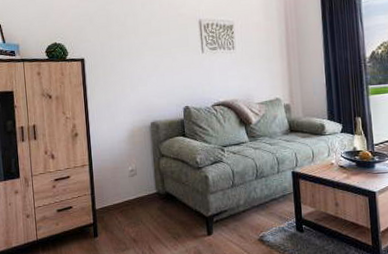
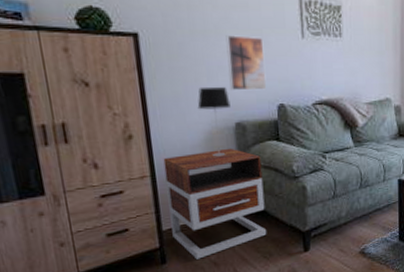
nightstand: none [98,143,176,235] -> present [163,148,267,259]
table lamp: none [123,94,147,150] -> present [197,86,231,157]
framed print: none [144,54,175,97] -> present [225,35,267,91]

